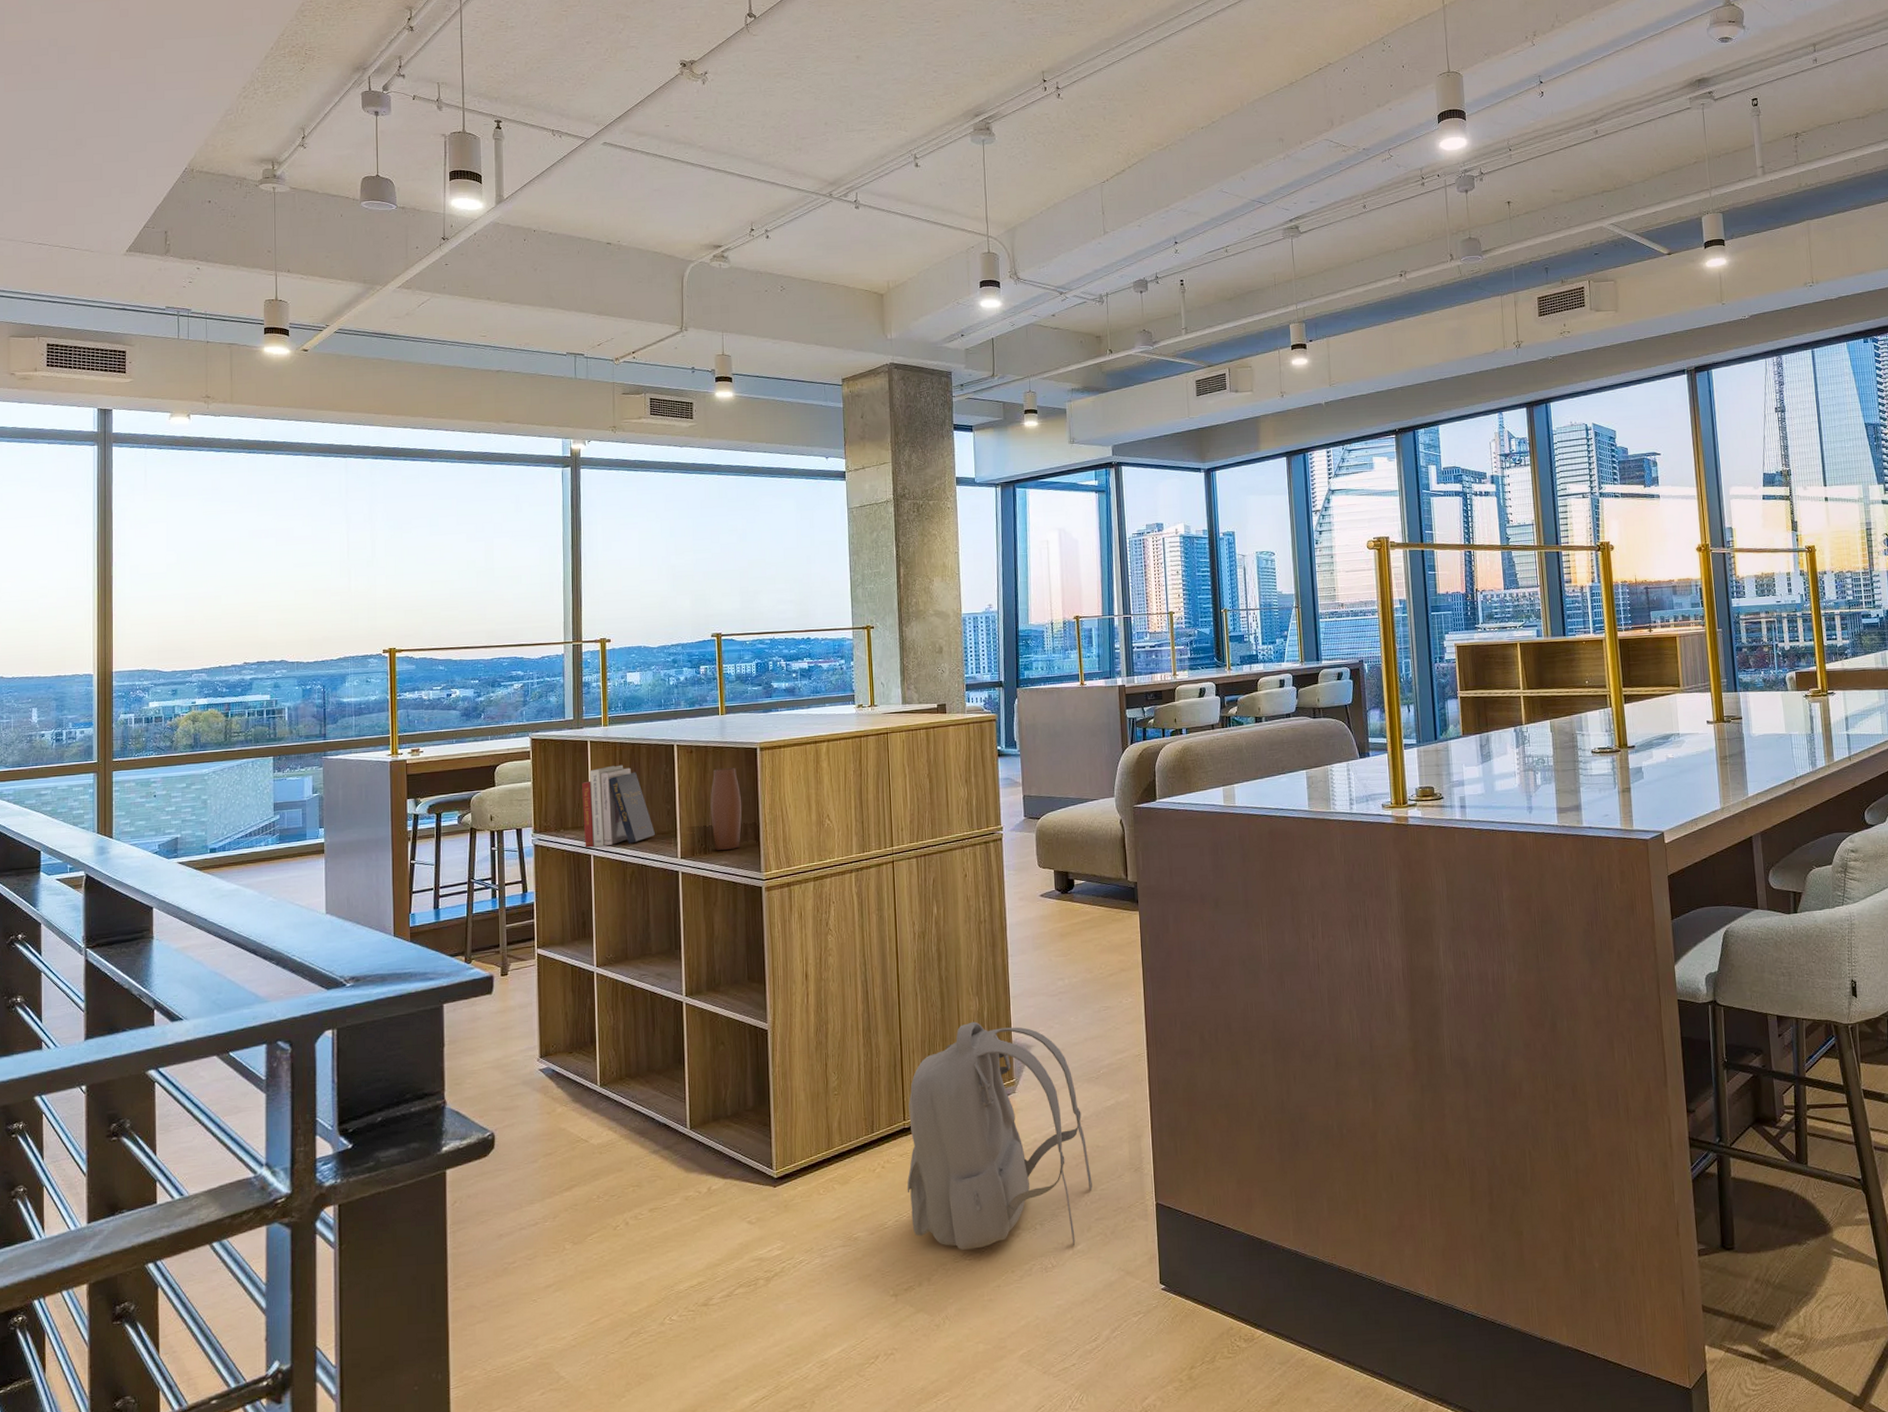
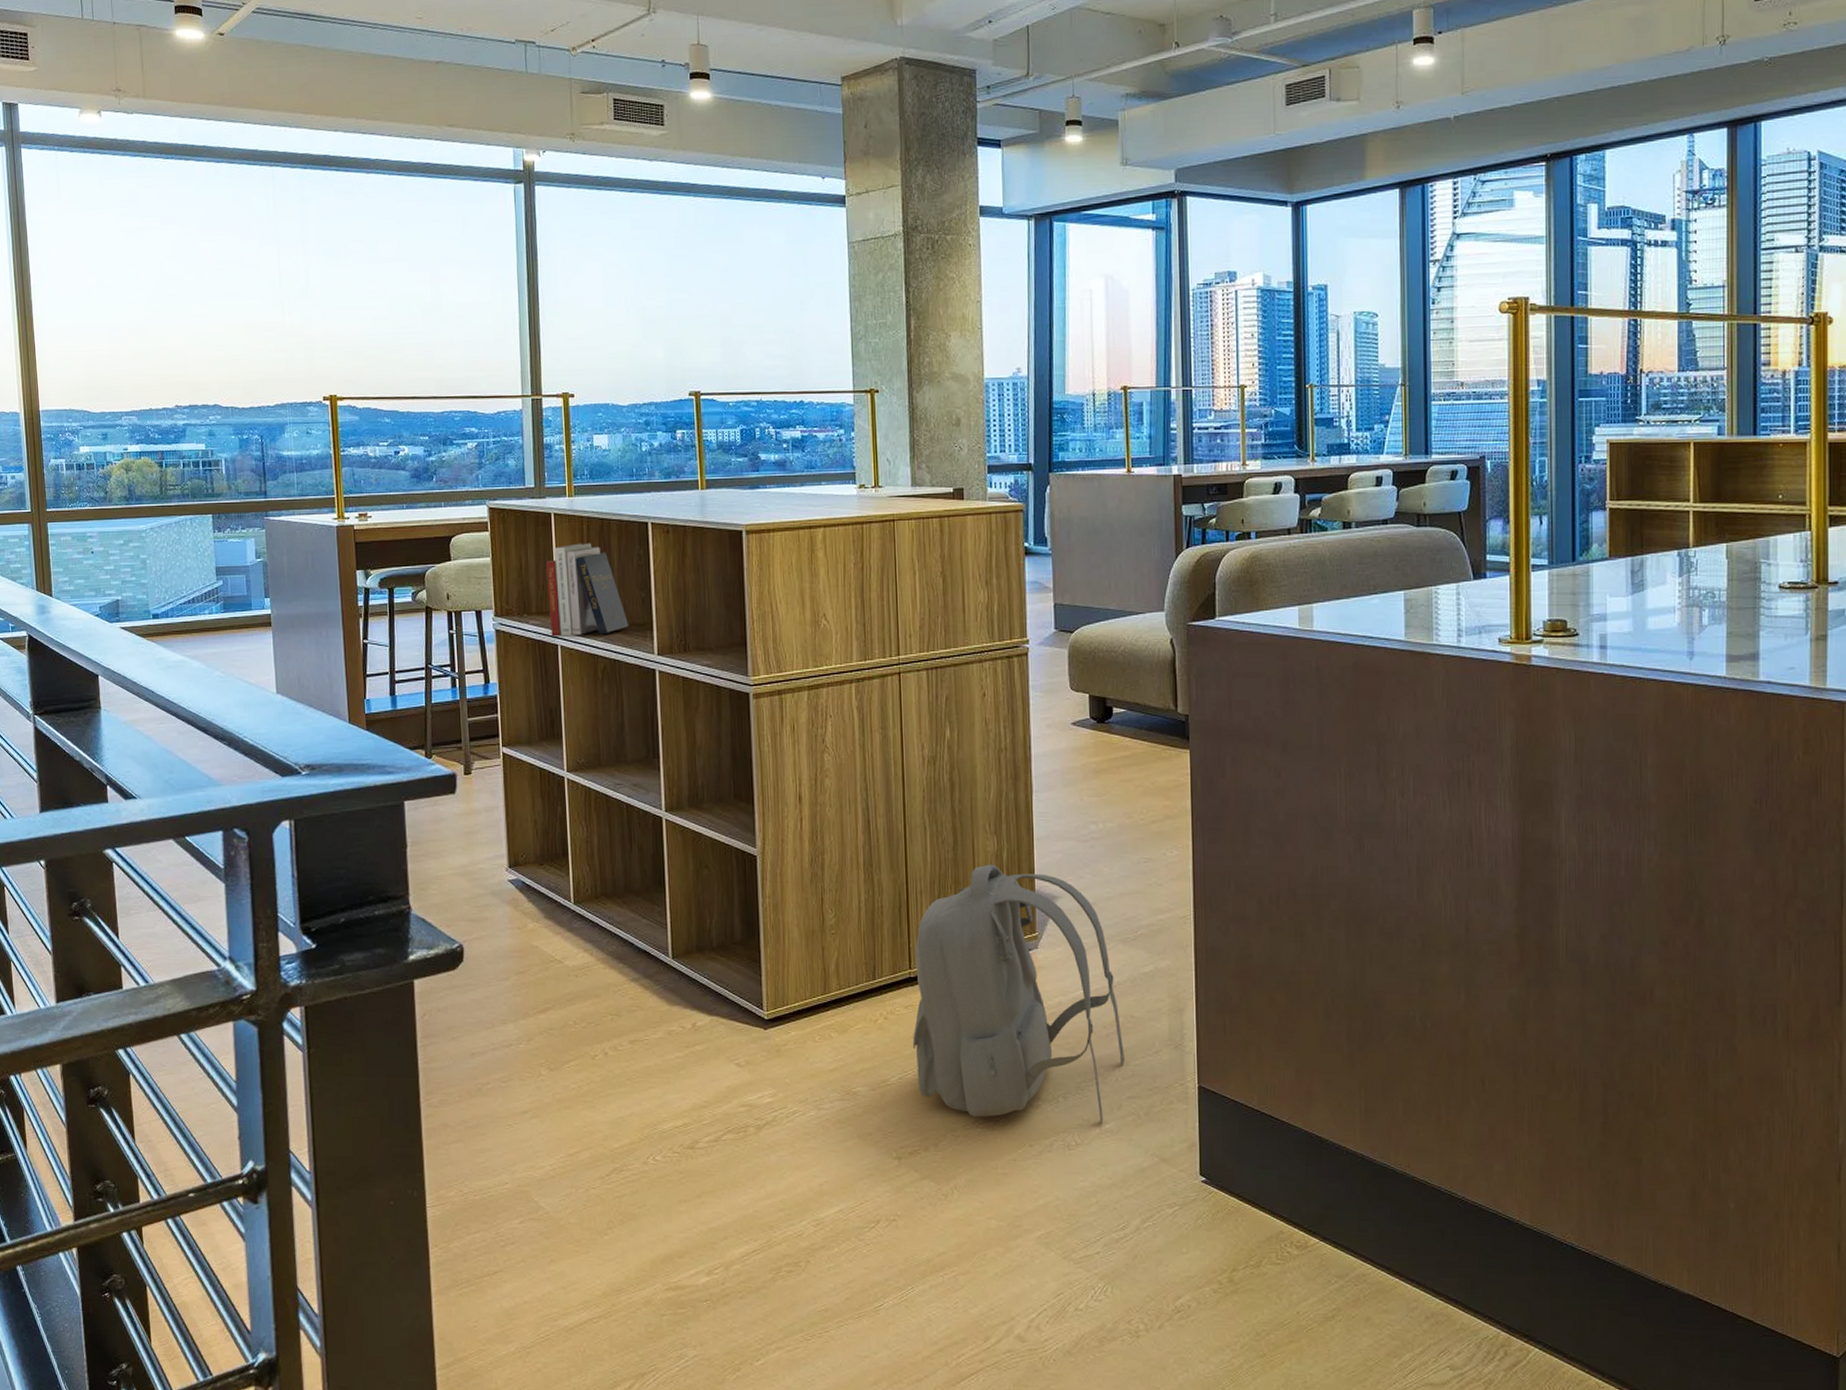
vase: present [710,767,742,851] -> none [689,552,726,649]

